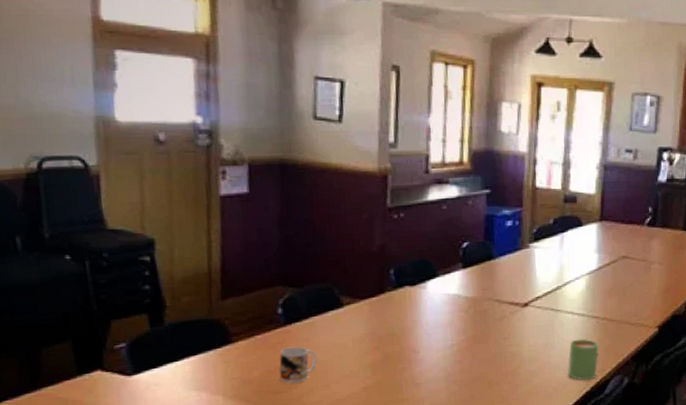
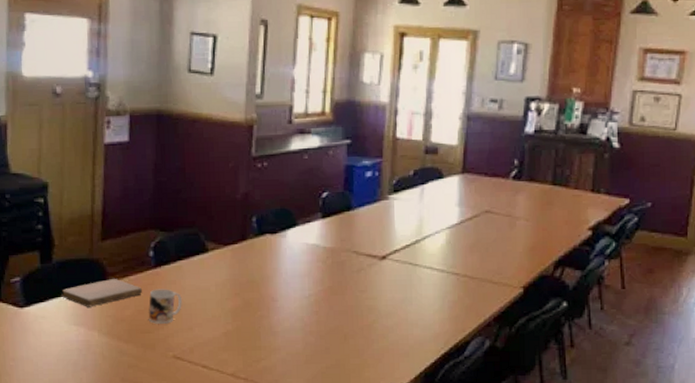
notebook: none [177,339,272,371] -> present [61,279,143,307]
mug: present [568,338,599,381] -> none [426,296,459,340]

